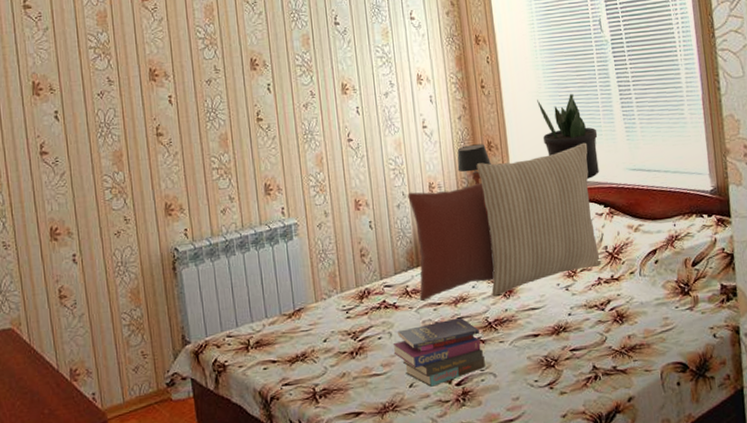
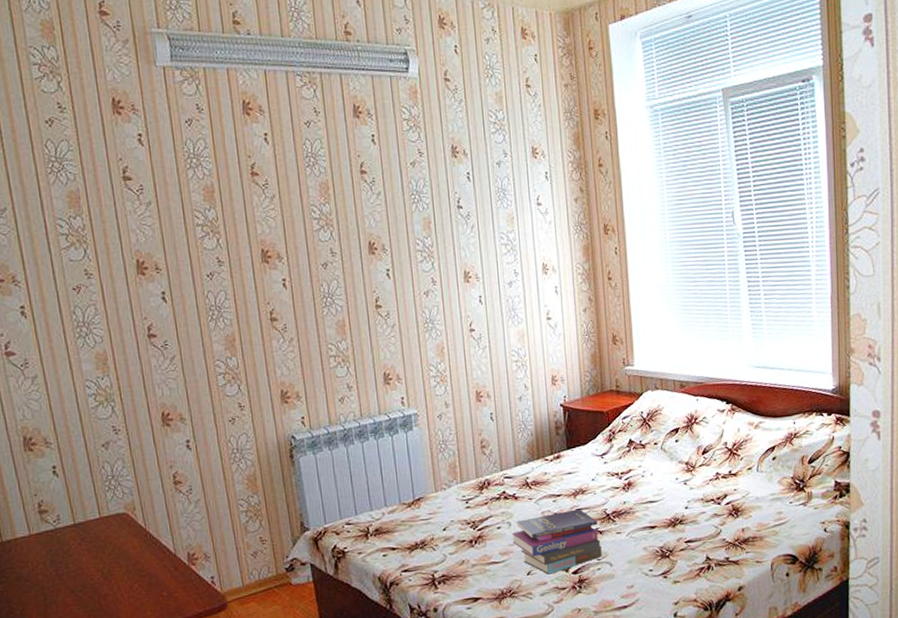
pillow: present [408,182,495,301] -> none [530,376,616,492]
table lamp: present [457,143,491,185] -> none [581,337,615,379]
pillow: present [476,142,602,296] -> none [600,338,721,489]
planter: present [537,93,599,179] -> none [664,287,724,375]

